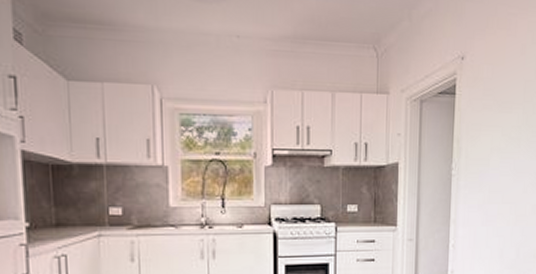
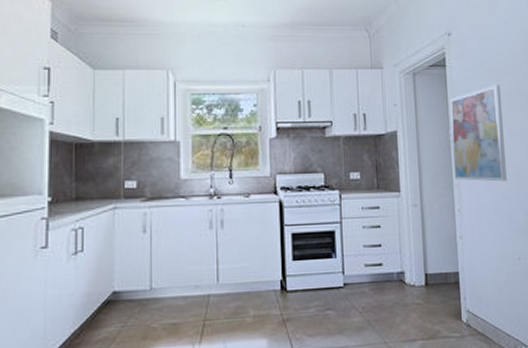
wall art: none [452,116,510,218] -> present [450,84,507,182]

